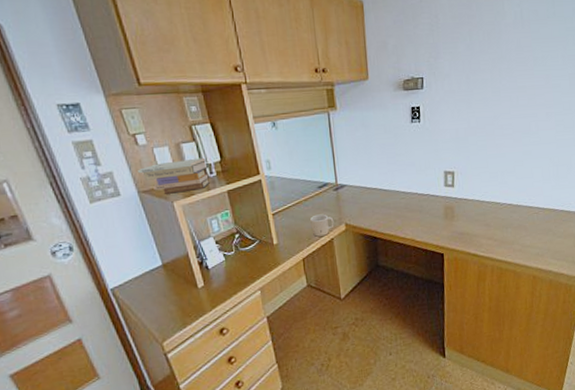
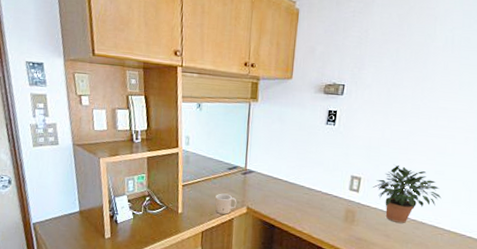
books: present [137,157,209,194] -> none [76,123,135,152]
potted plant: none [466,152,532,210] -> present [372,164,442,223]

